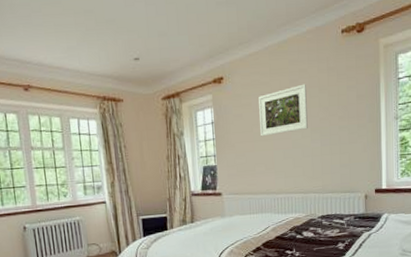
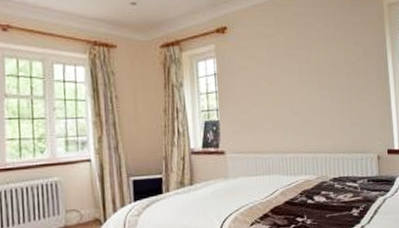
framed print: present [259,84,308,137] -> none [264,38,316,91]

